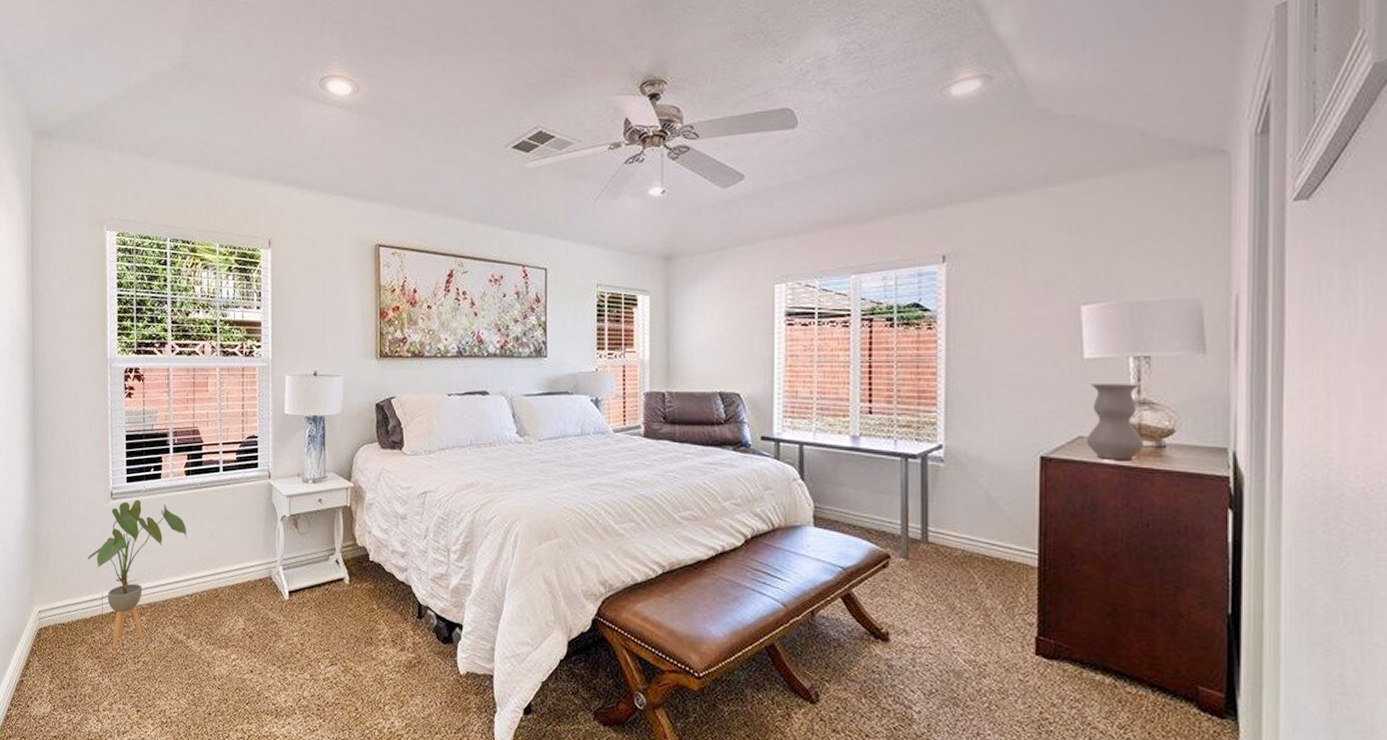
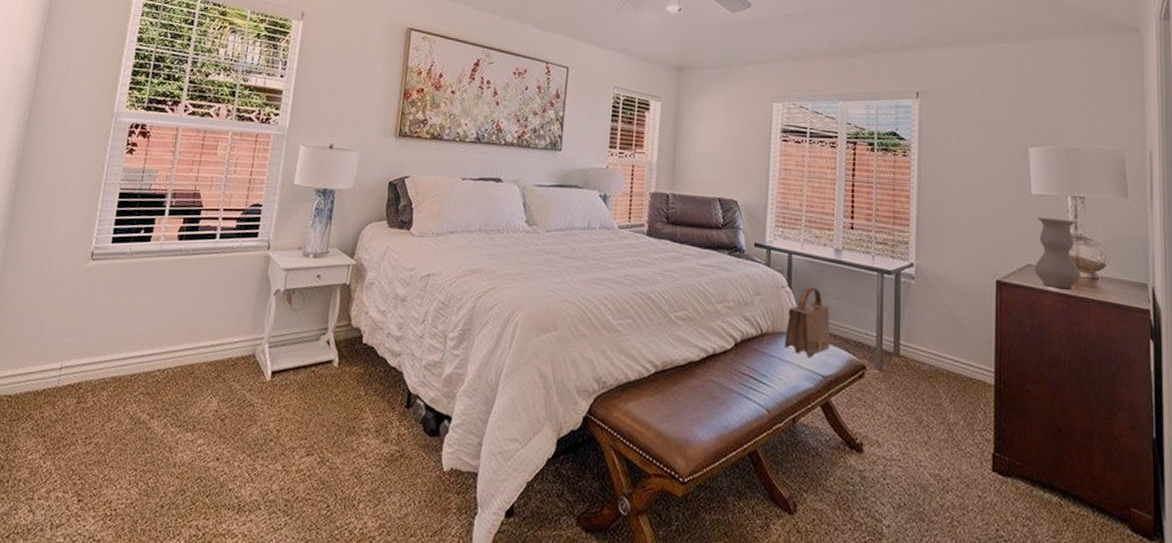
house plant: present [87,499,187,649] -> none [51,262,170,428]
handbag: none [799,478,850,550] -> present [784,287,831,358]

